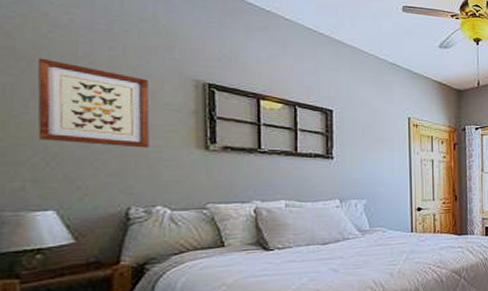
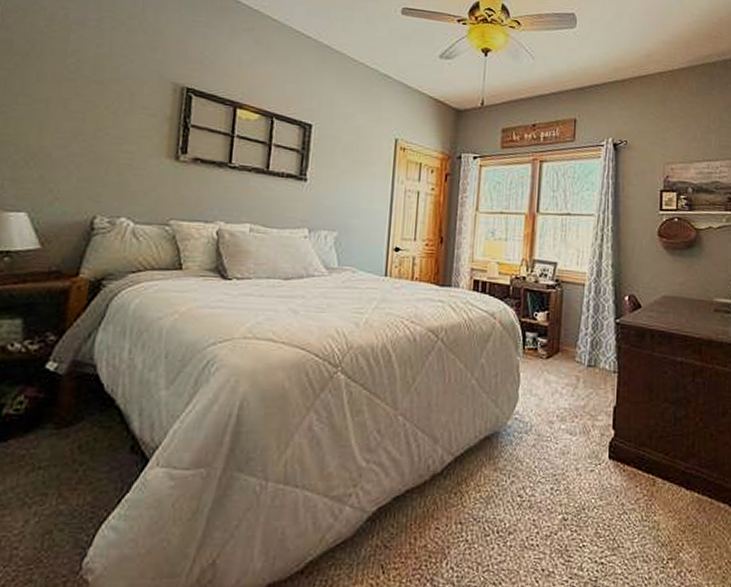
wall art: present [37,58,150,148] -> none [21,53,130,154]

